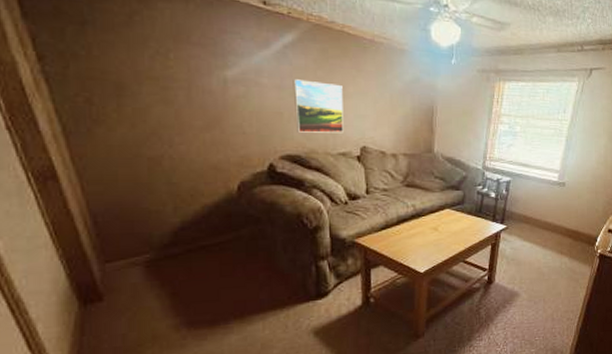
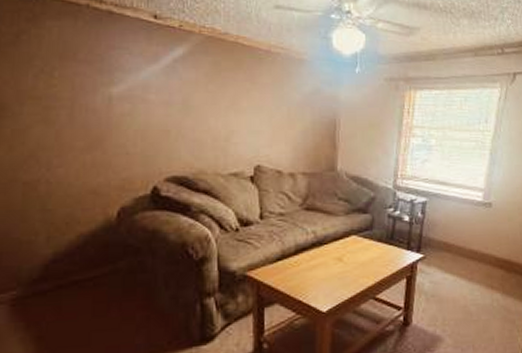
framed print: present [293,79,344,133] -> none [182,94,236,152]

